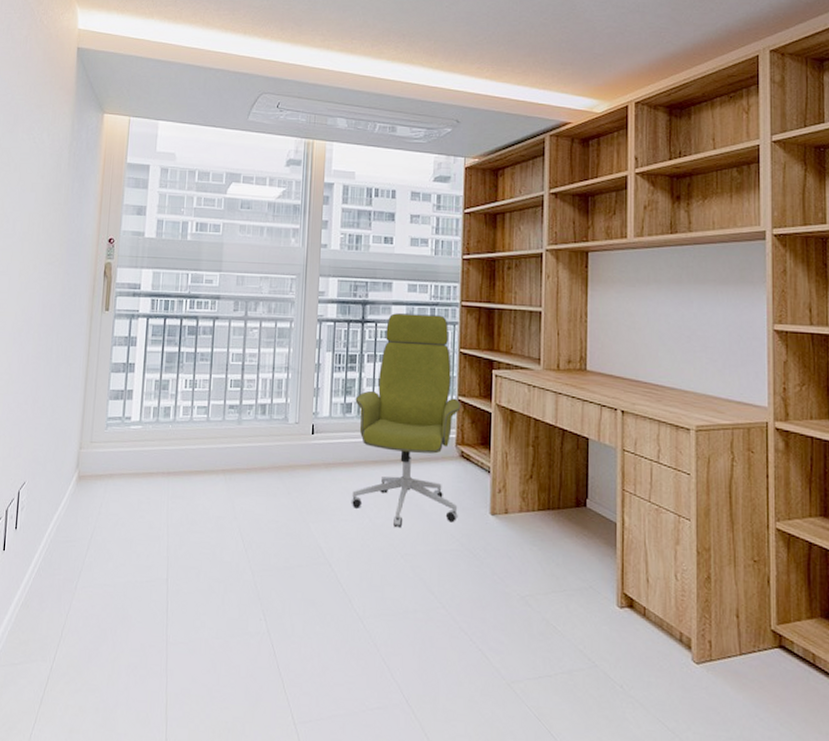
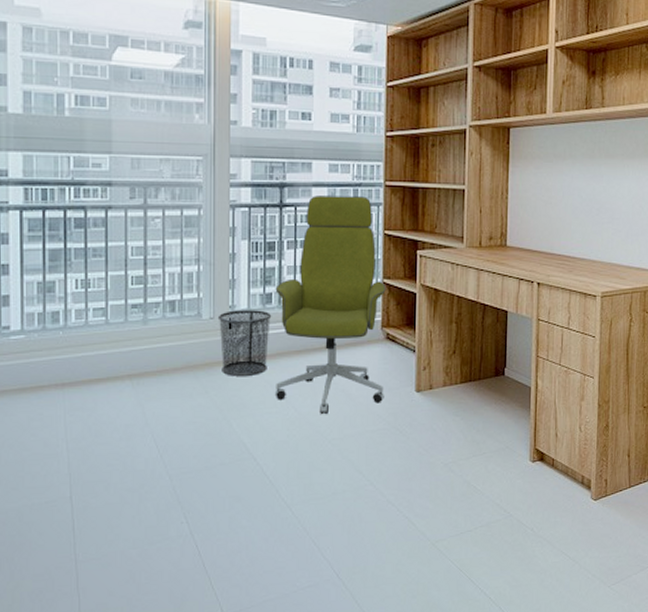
waste bin: none [302,417,351,482] -> present [217,310,272,377]

